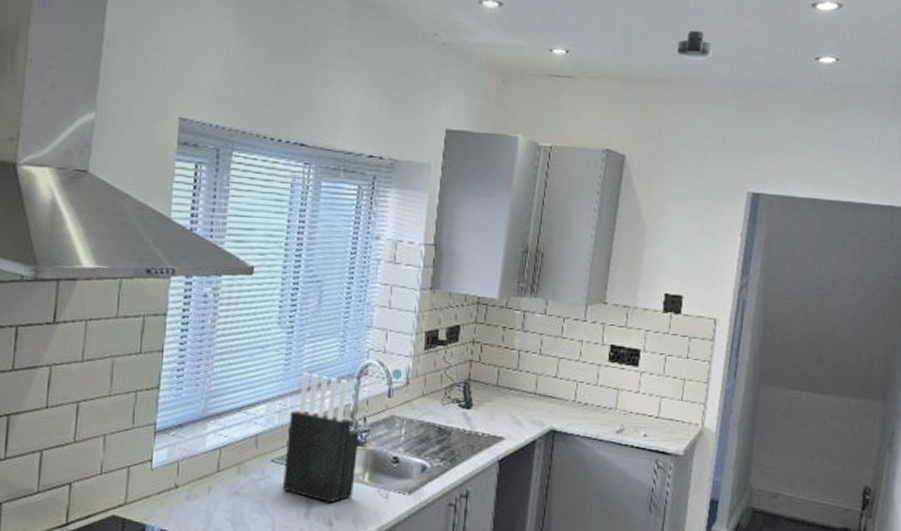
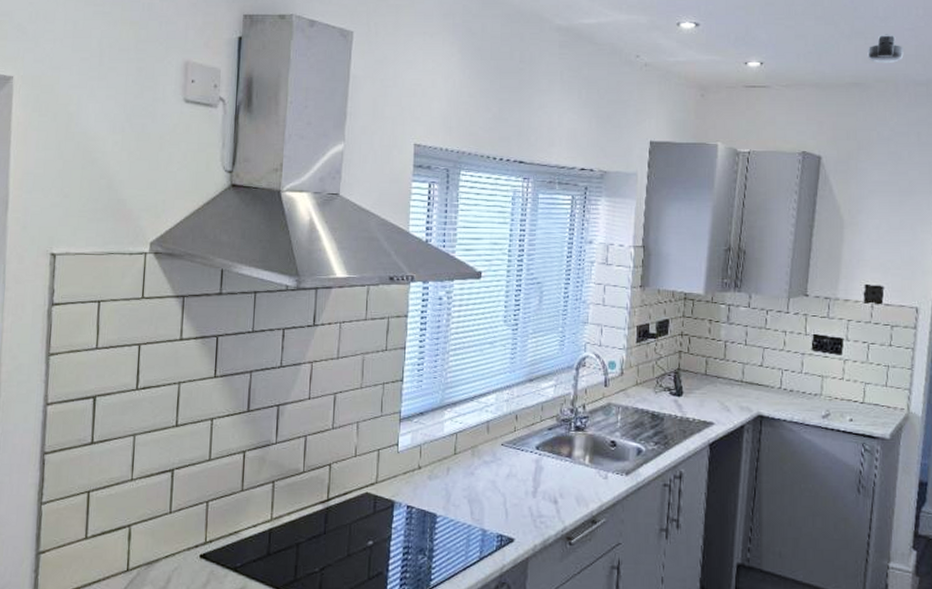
knife block: present [282,373,360,503] -> none [511,365,580,483]

